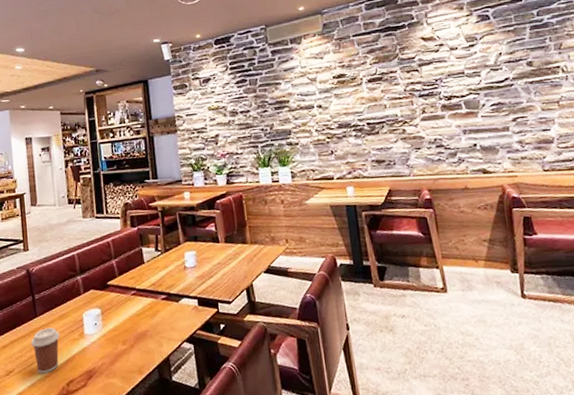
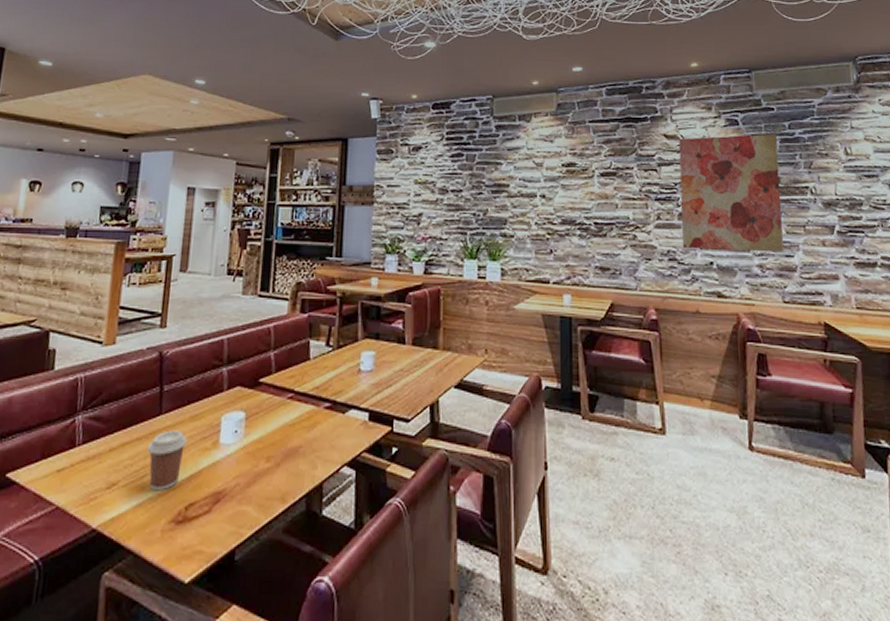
wall art: none [435,22,541,136] -> present [678,133,784,252]

